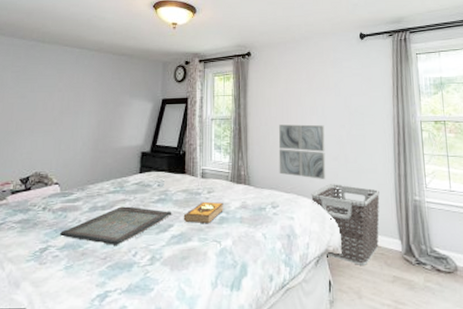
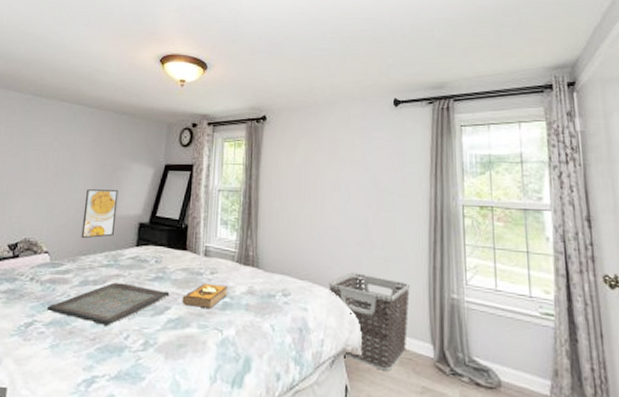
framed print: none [88,124,121,169] -> present [81,189,119,239]
wall art: present [278,124,326,179] -> none [292,201,347,267]

